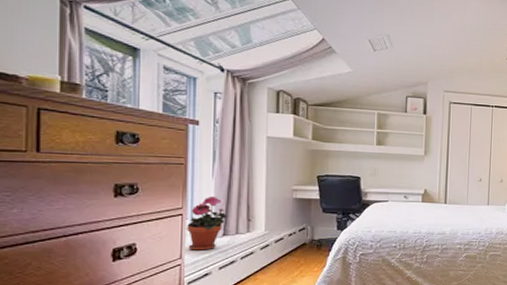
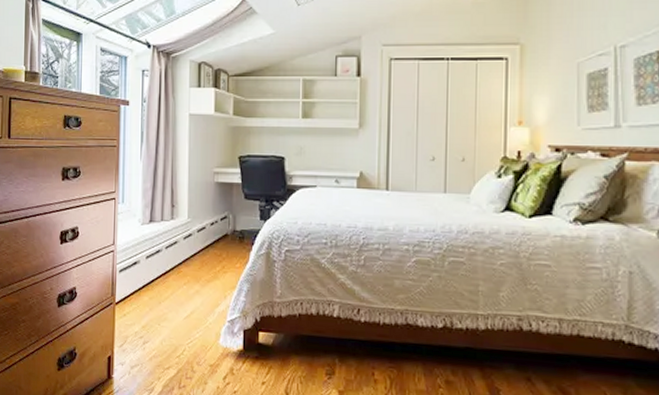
potted plant: present [187,196,228,250] -> none [119,179,154,238]

